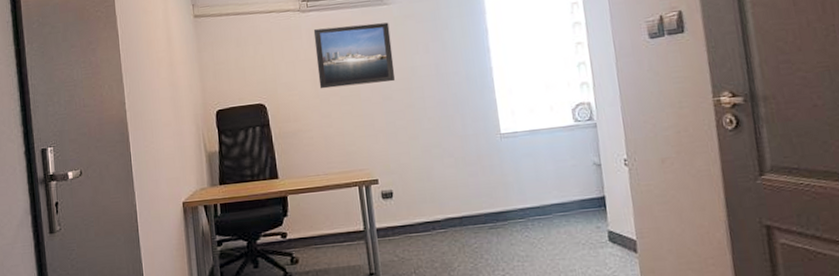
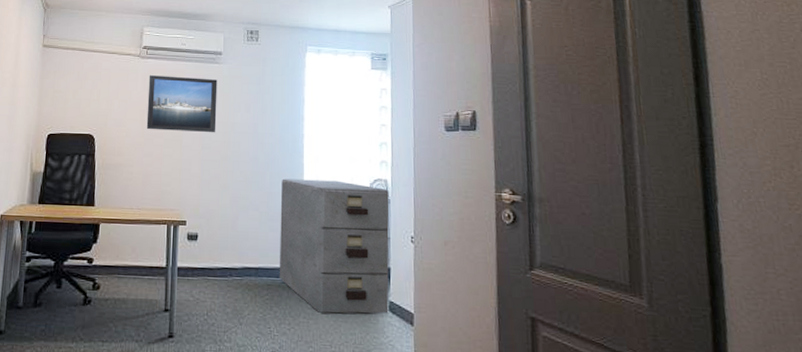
filing cabinet: none [474,111,609,254] -> present [279,178,390,314]

